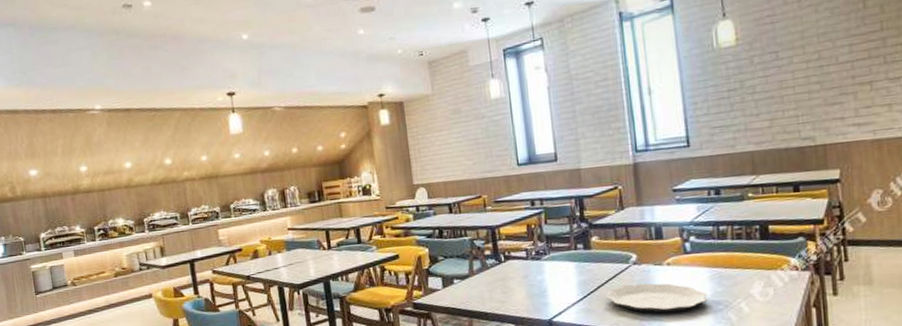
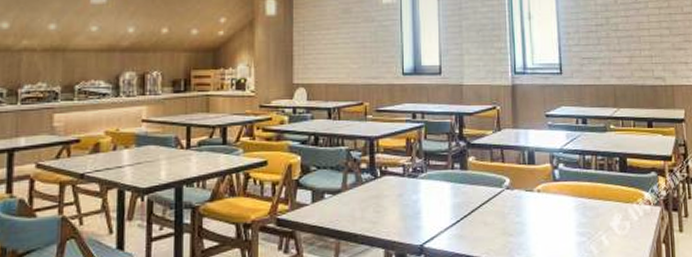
plate: present [606,283,707,313] -> none [478,209,572,243]

